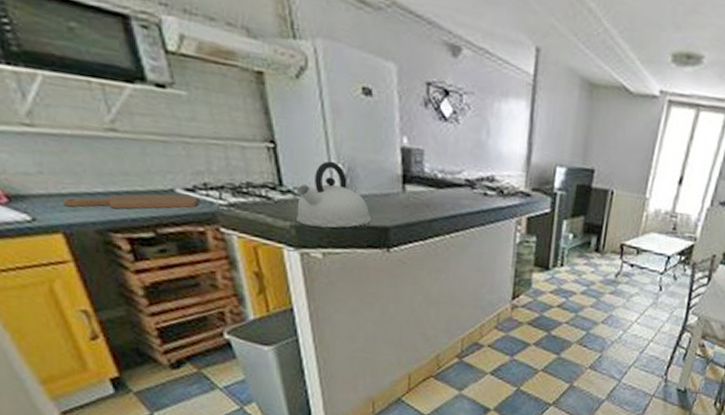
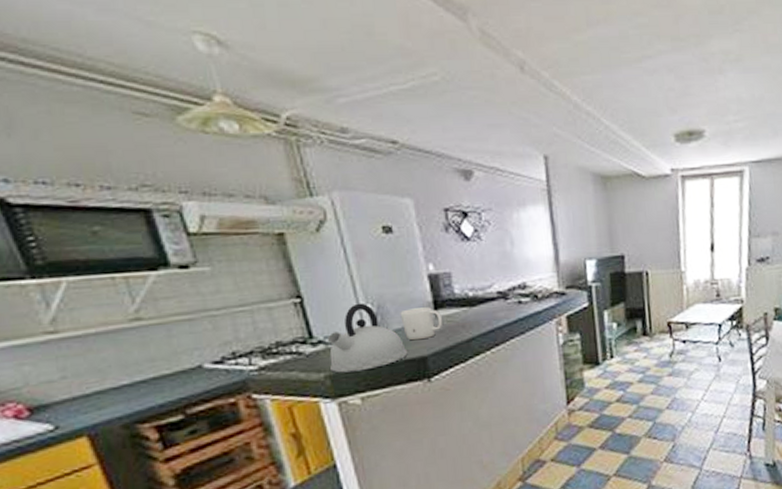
cutting board: present [62,194,198,210] -> none [87,367,227,407]
mug: none [369,177,410,211] -> present [400,307,443,341]

